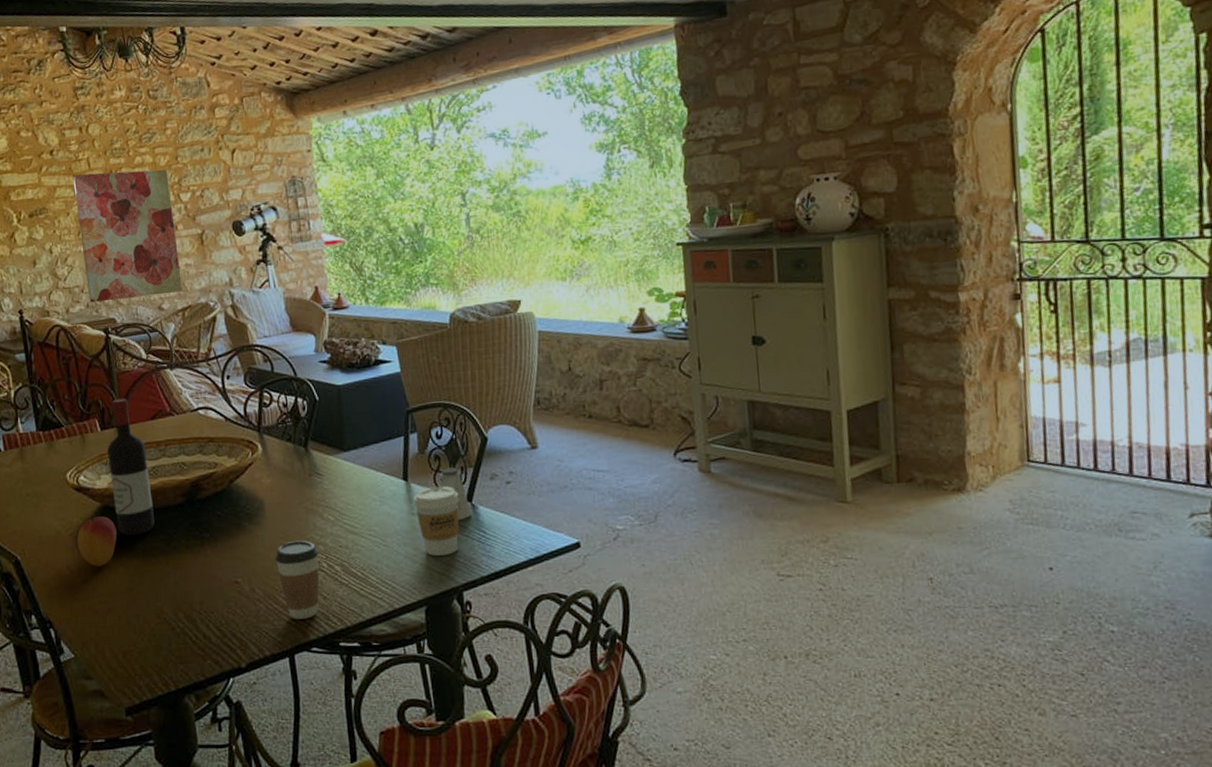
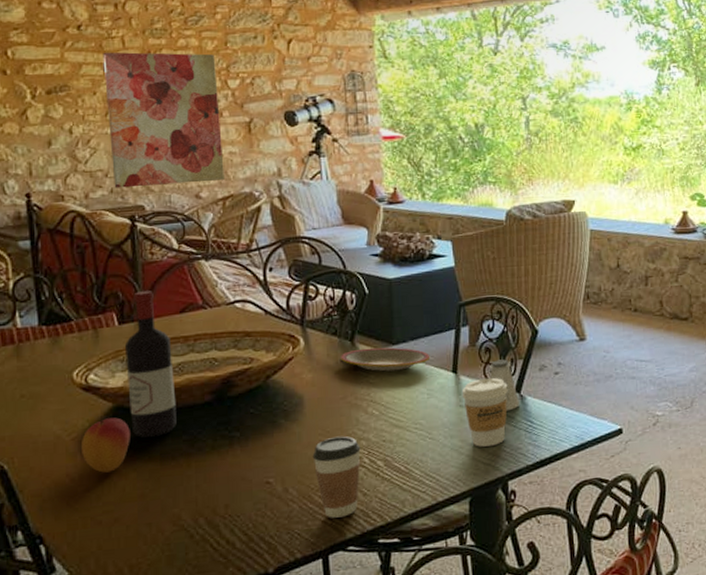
plate: none [296,454,381,478] -> present [341,347,431,372]

